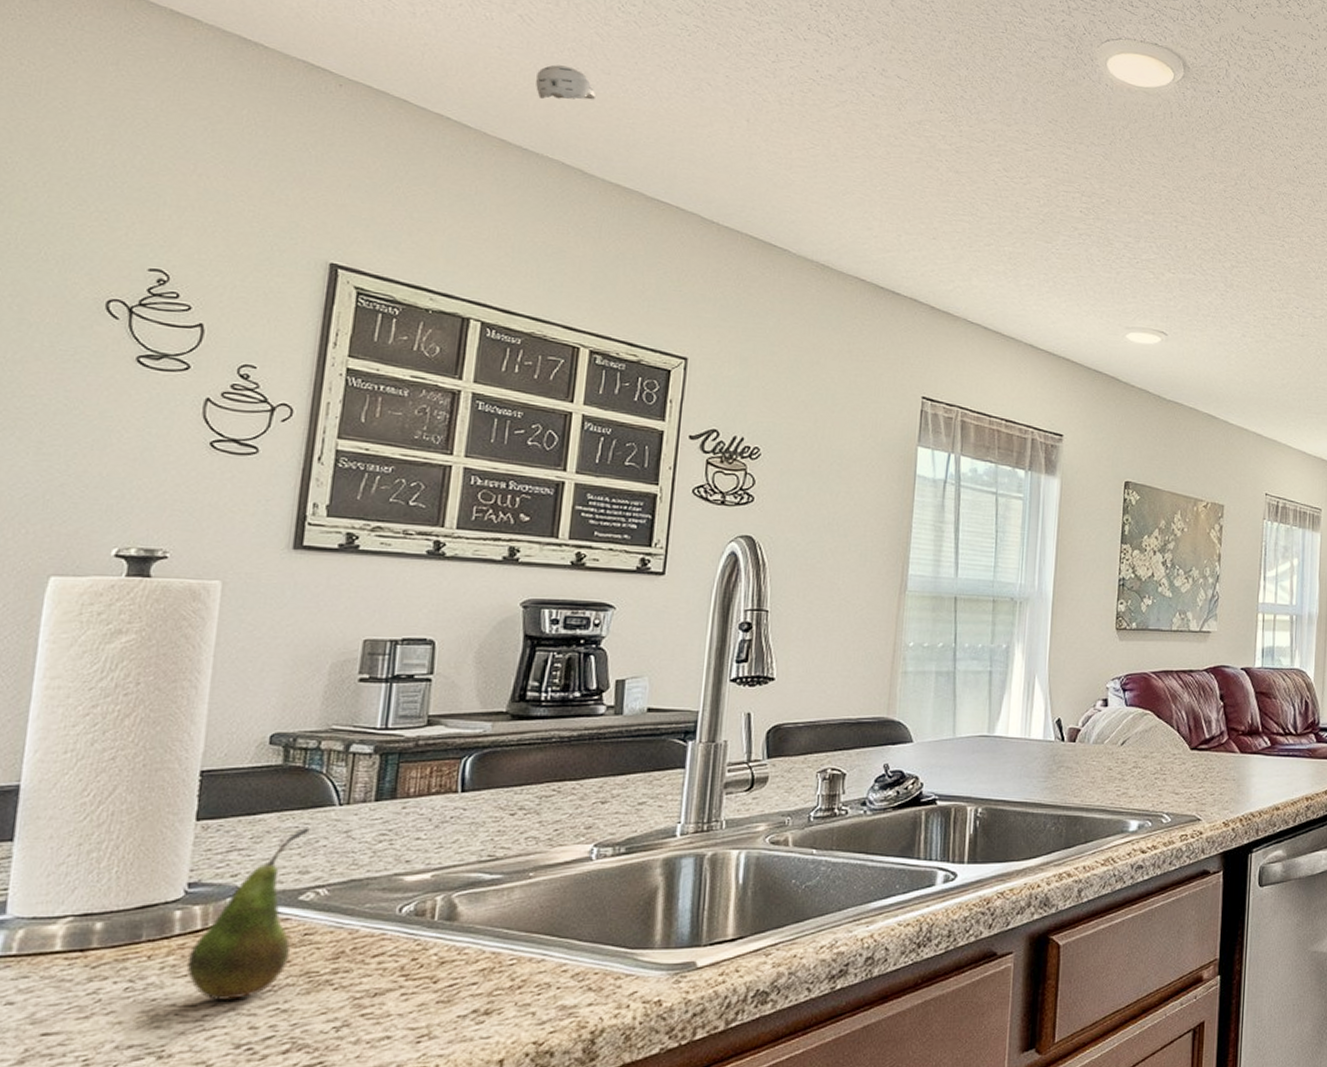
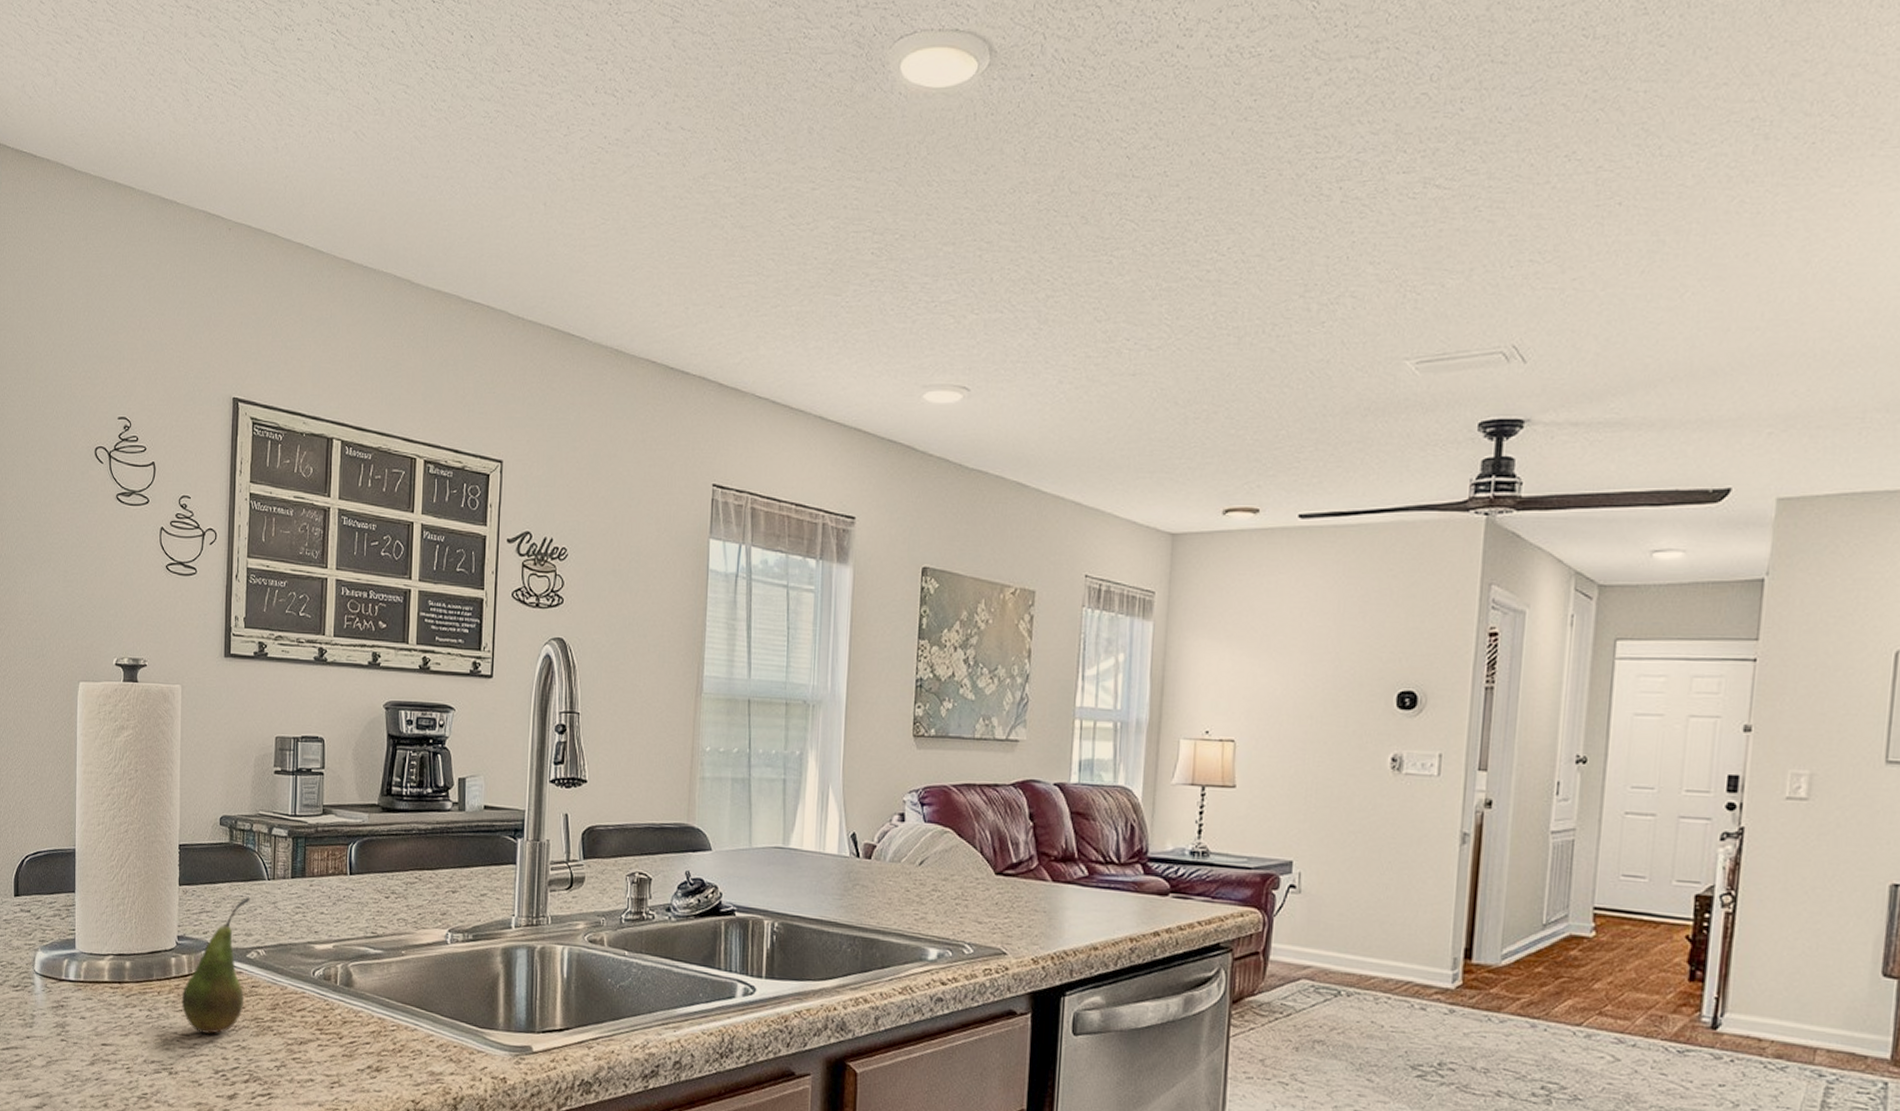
smoke detector: present [536,64,595,100] -> none [370,176,417,214]

